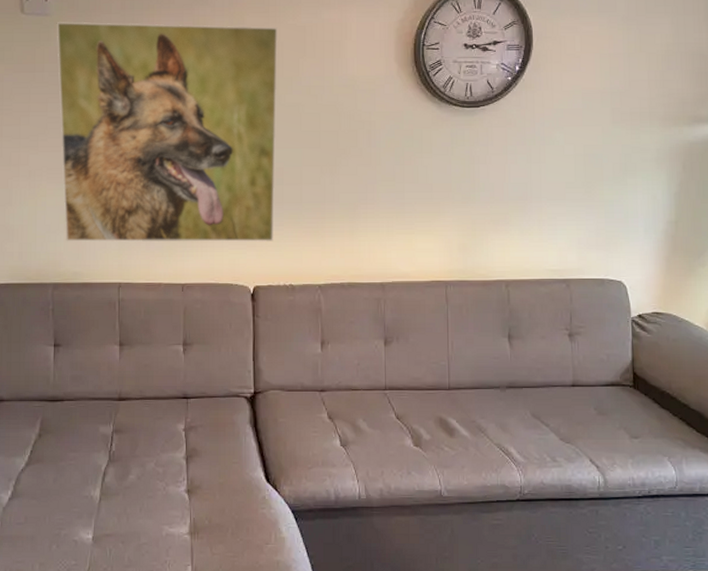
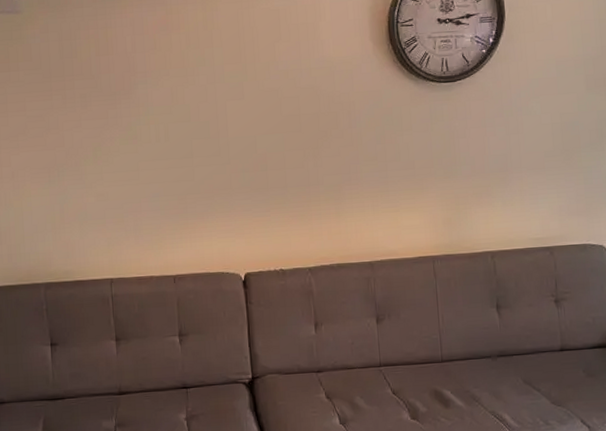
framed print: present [56,21,279,243] -> none [27,12,262,240]

